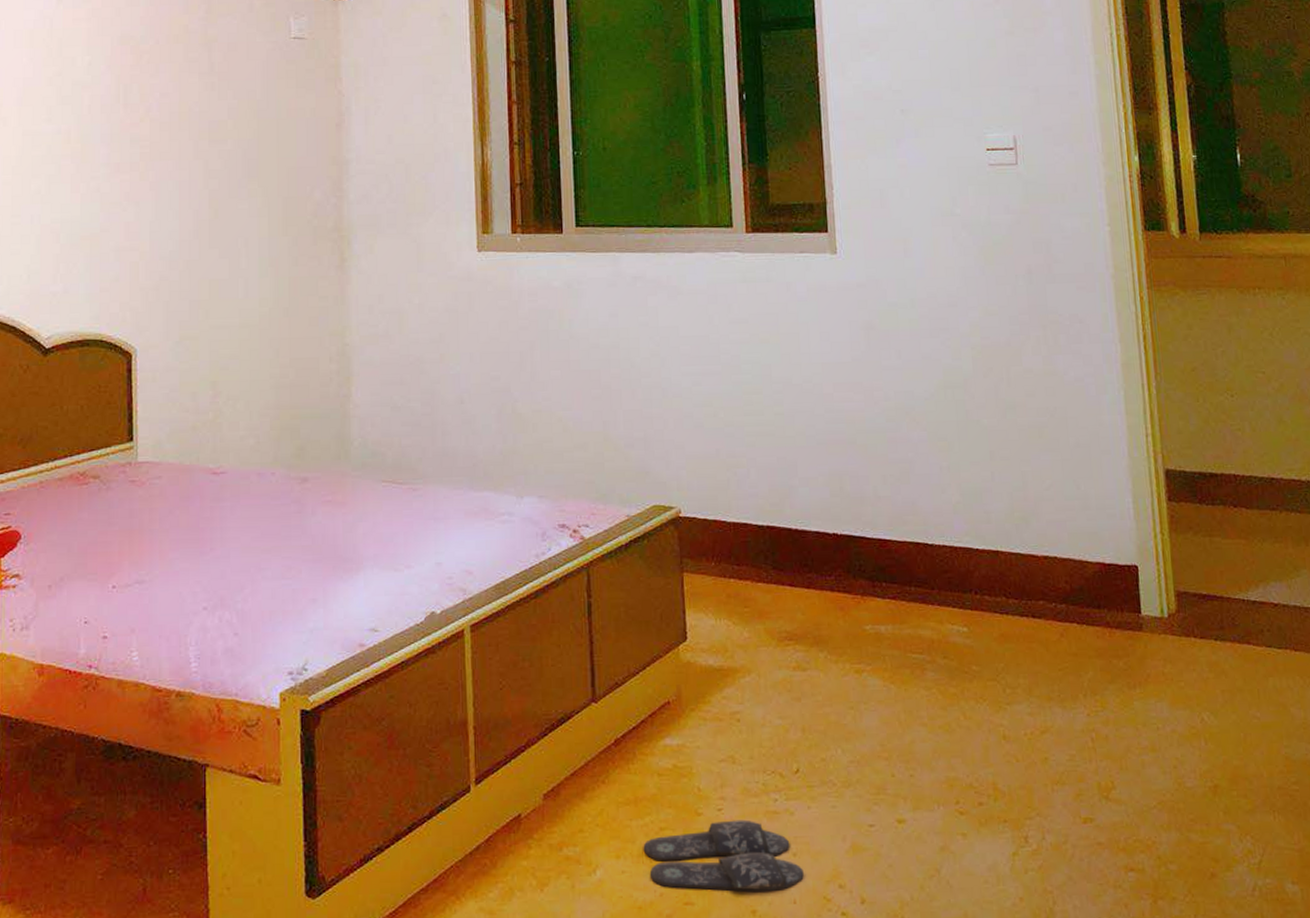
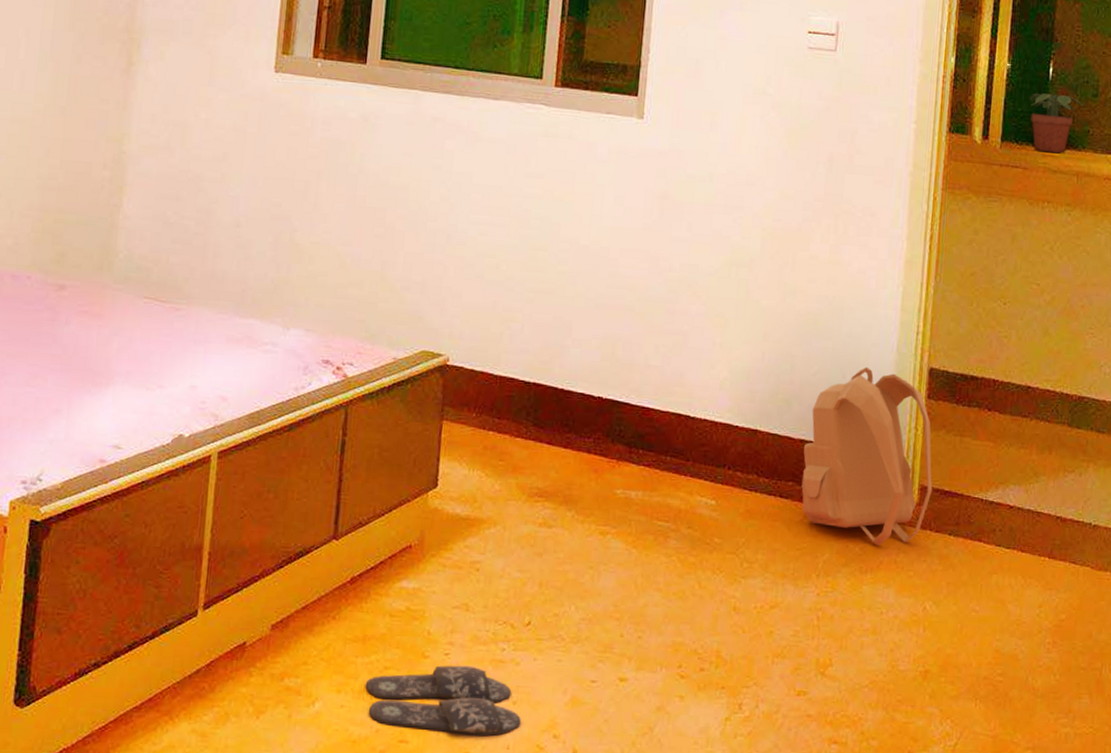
backpack: none [1048,475,1190,658] -> present [801,366,933,546]
potted plant: none [1221,180,1278,239] -> present [1030,93,1083,154]

